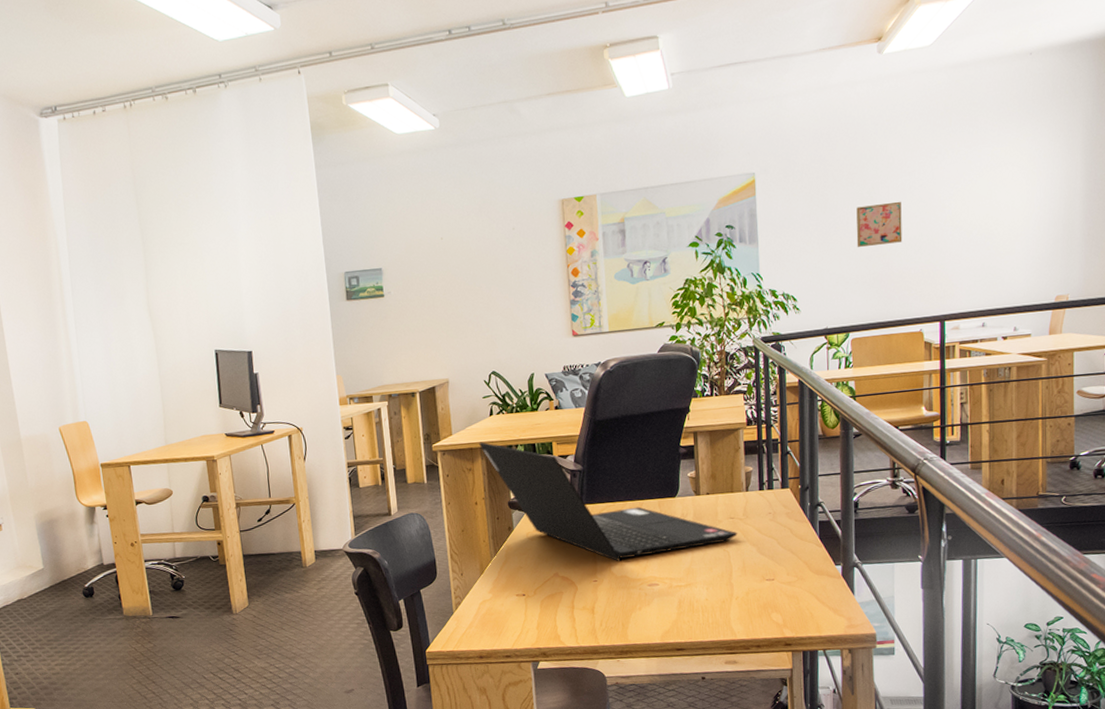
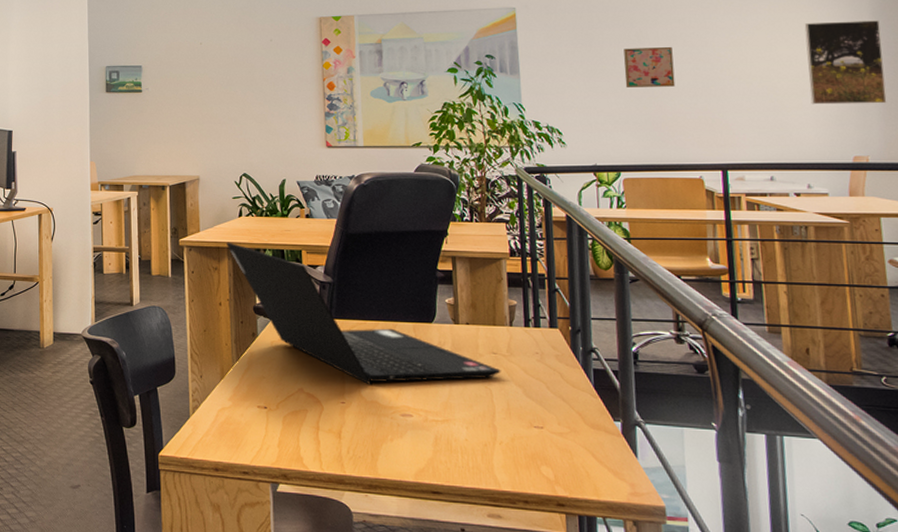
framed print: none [1022,158,1090,249] -> present [804,20,887,105]

